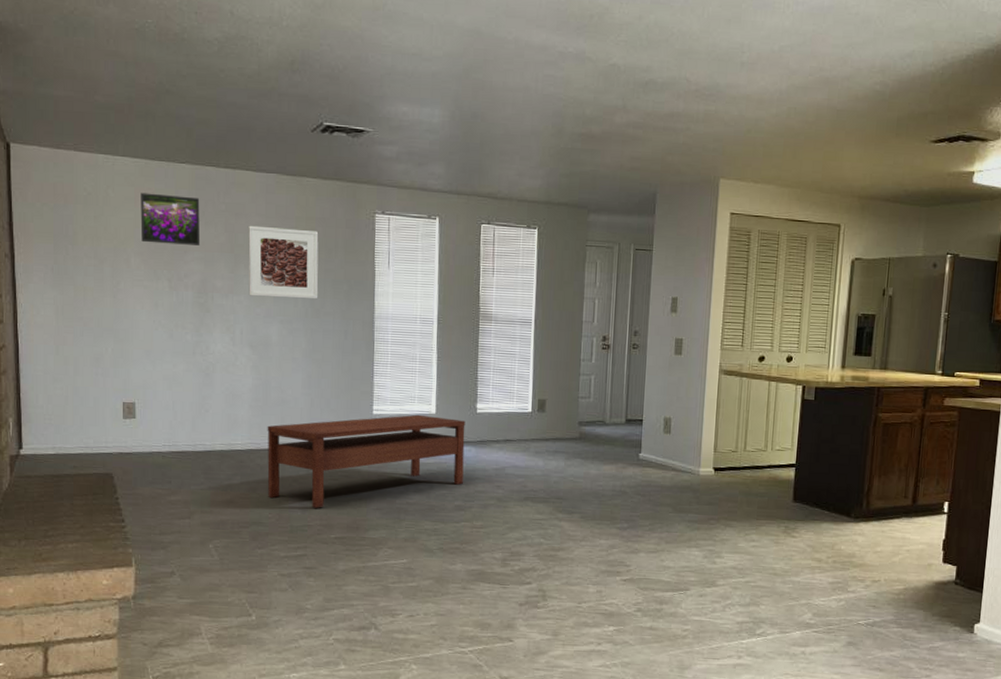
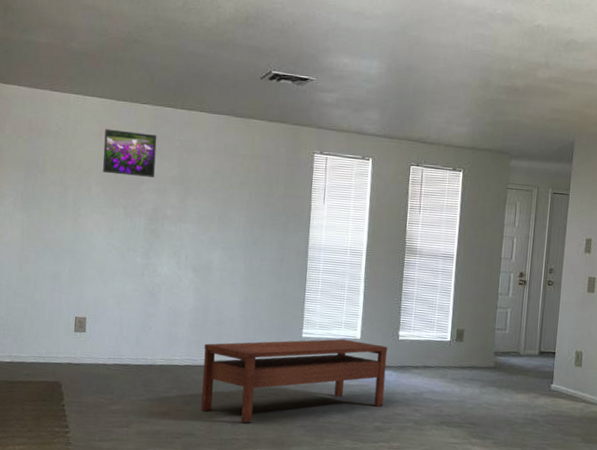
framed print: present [248,225,319,300] -> none [195,160,262,230]

